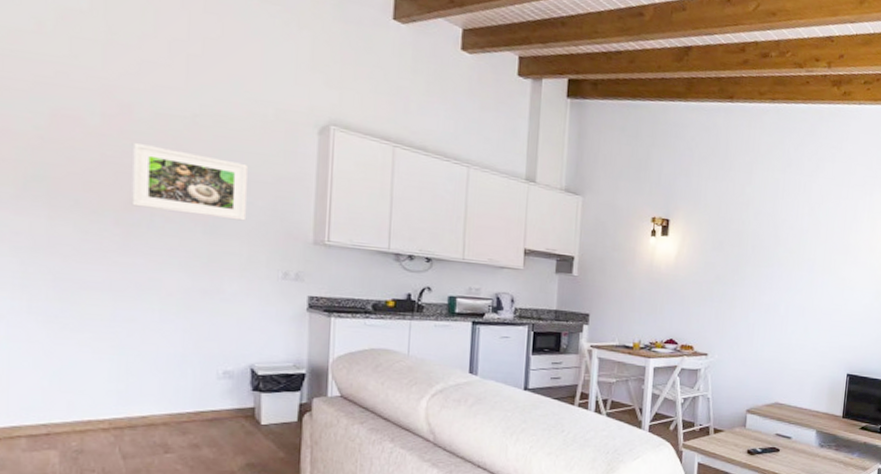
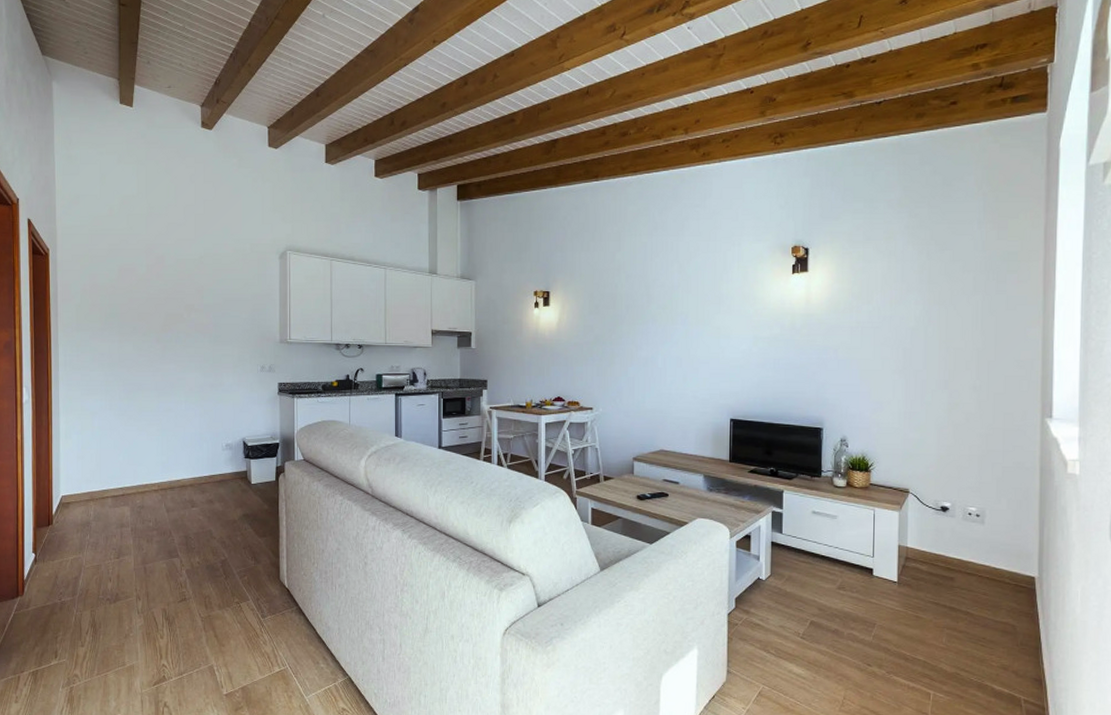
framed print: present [131,142,248,221] -> none [166,282,236,330]

